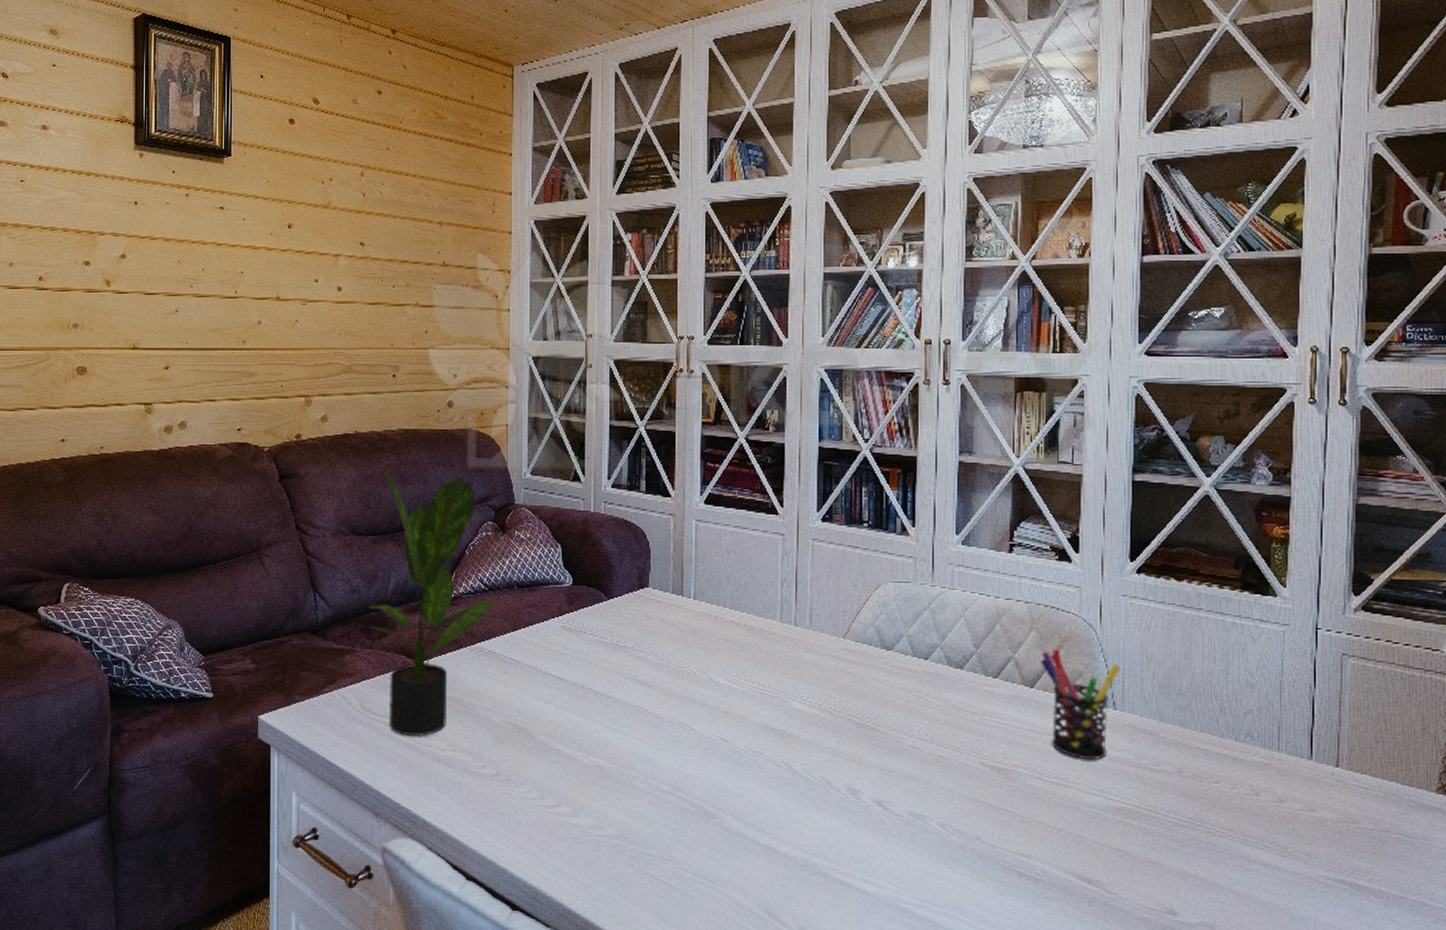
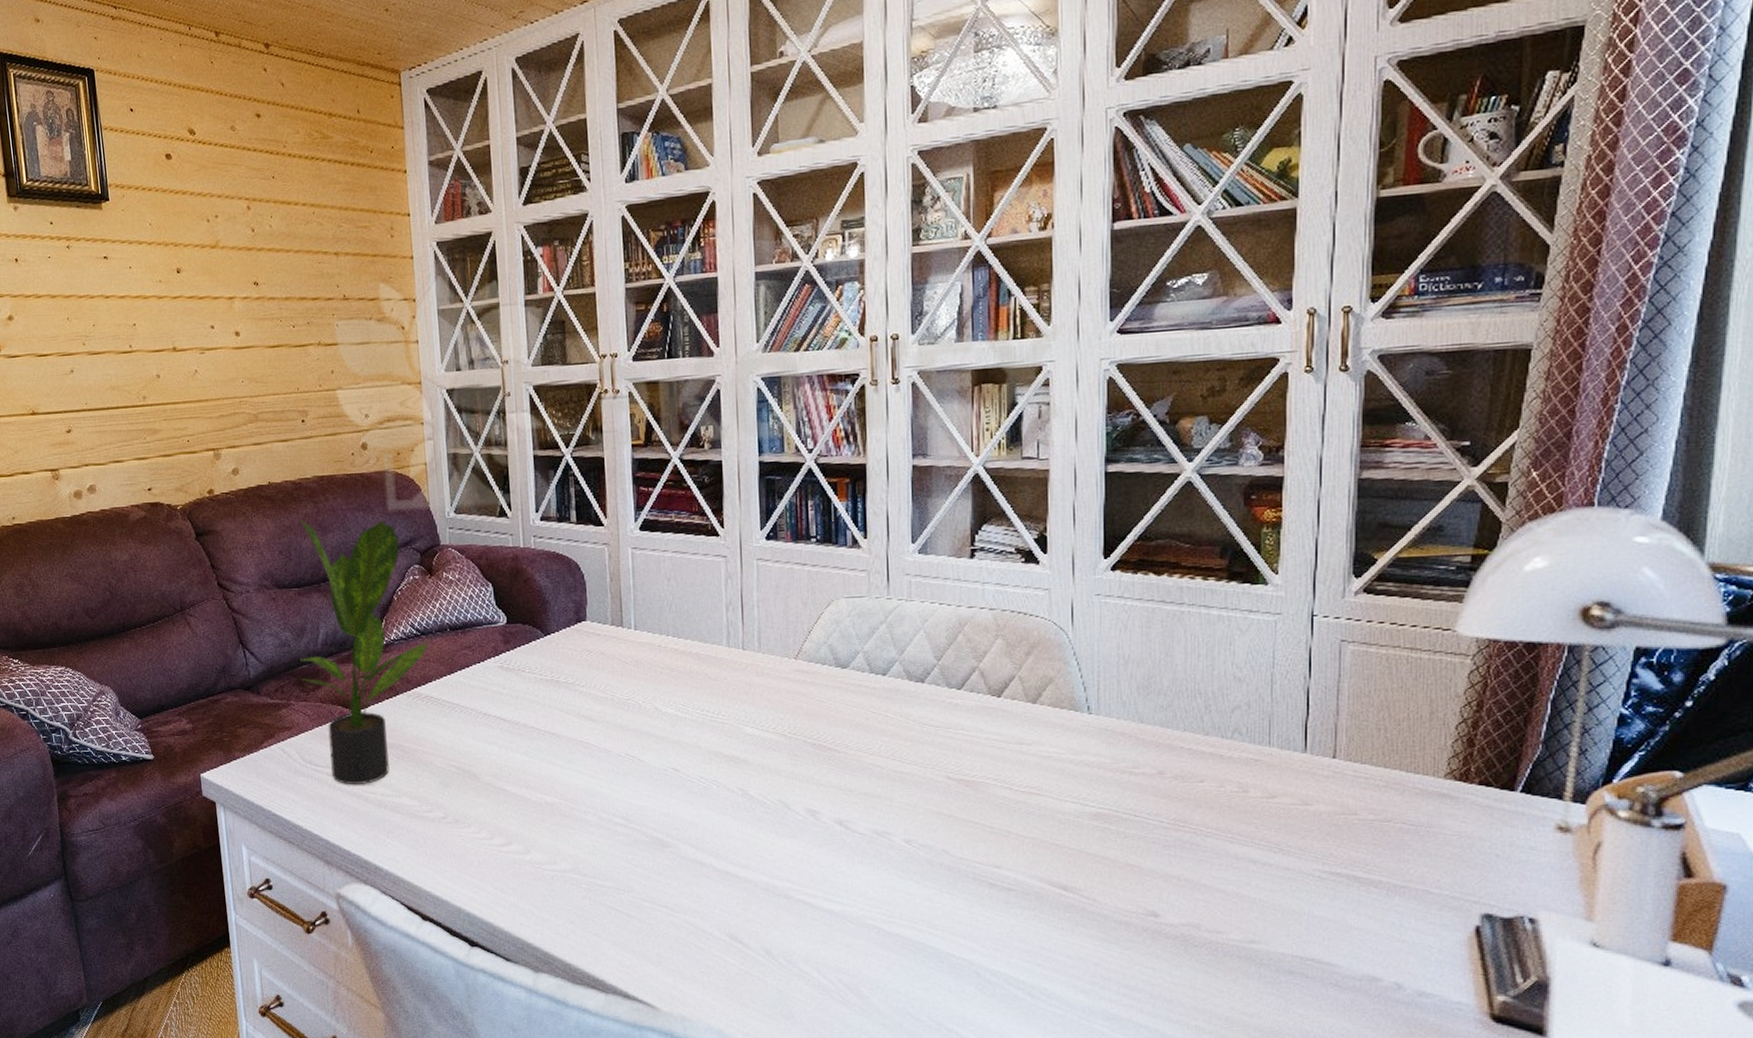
pen holder: present [1040,648,1121,760] -> none [1007,655,1095,766]

